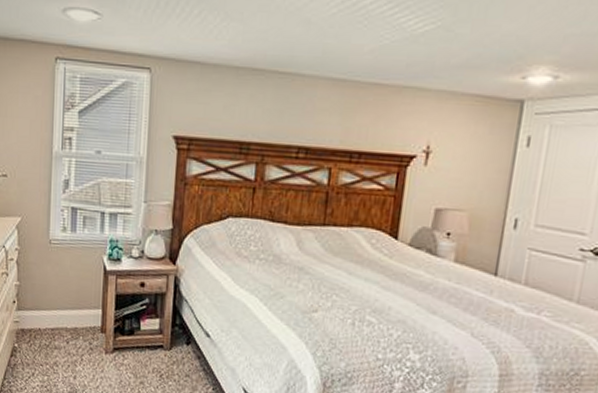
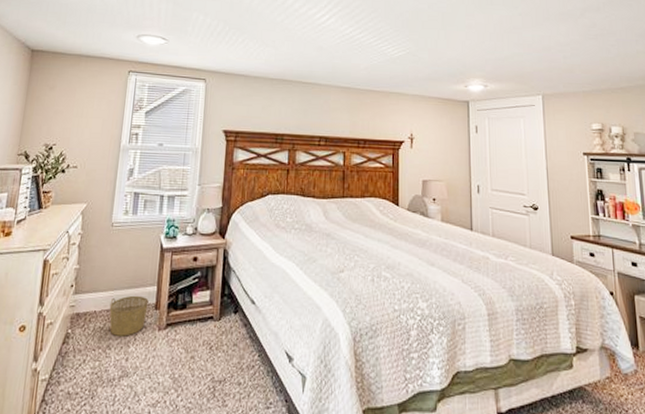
basket: none [54,316,94,356] -> present [109,295,149,337]

